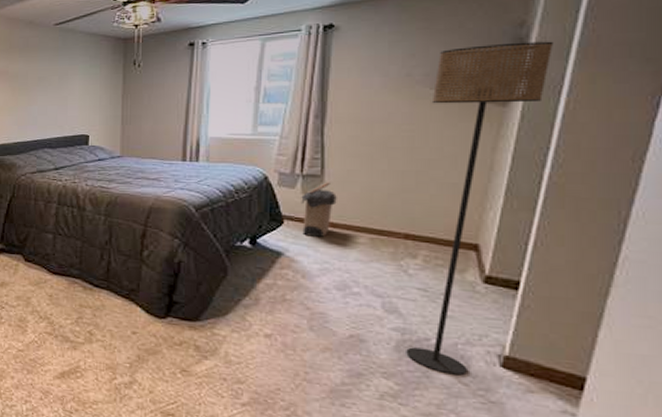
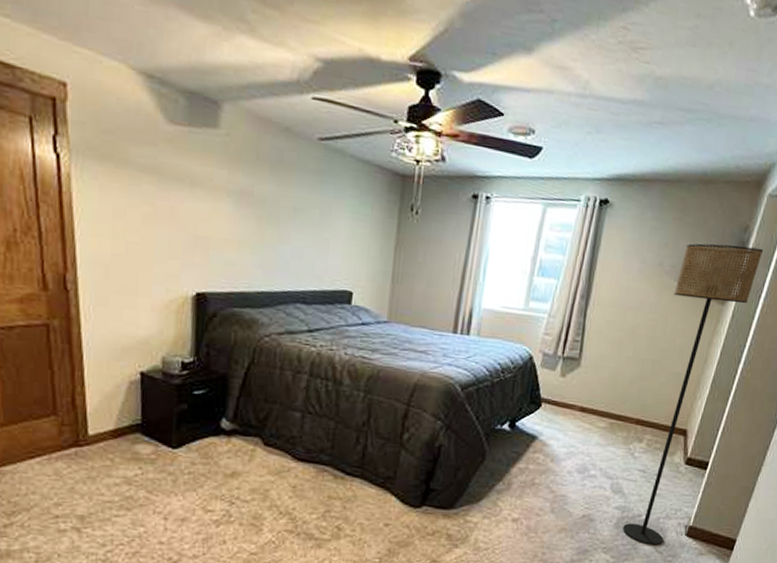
laundry hamper: present [301,182,337,238] -> none [556,365,589,422]

